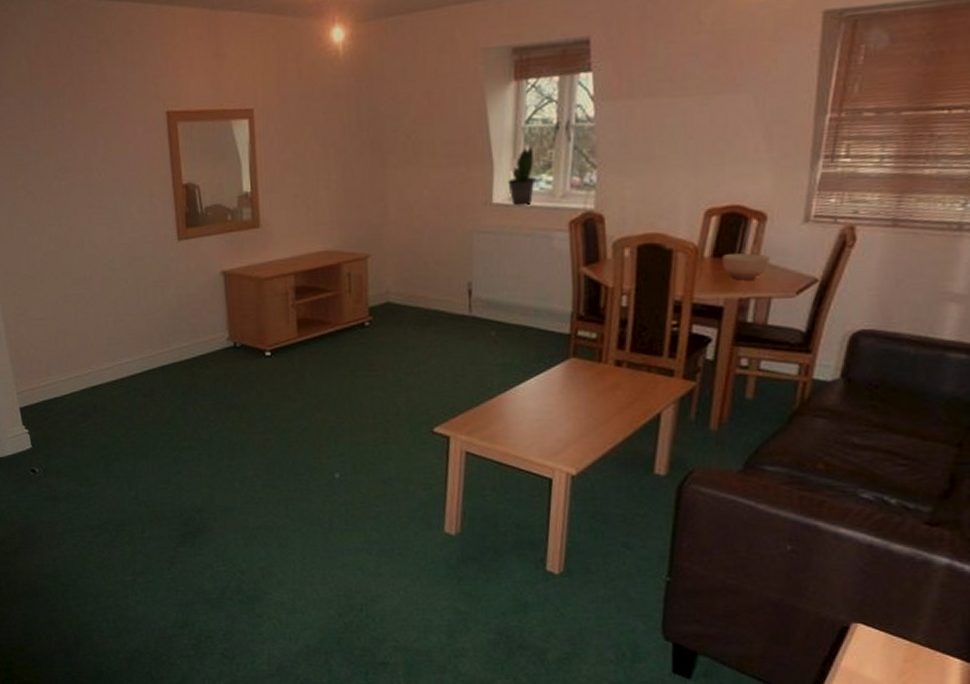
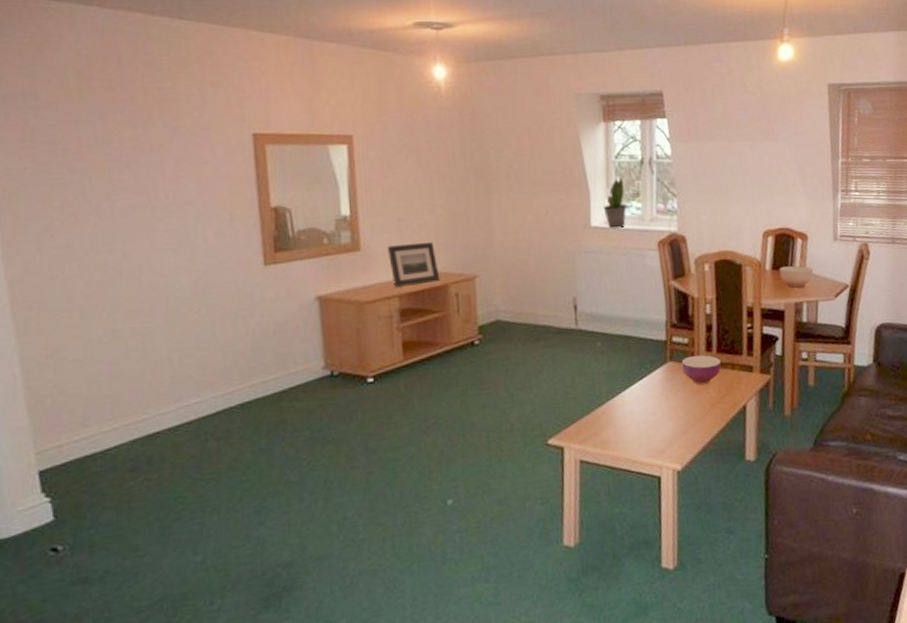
picture frame: none [285,219,333,265] -> present [388,241,440,287]
bowl: none [586,352,636,387] -> present [681,354,722,386]

